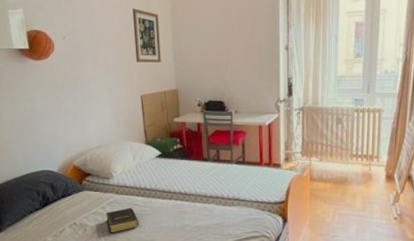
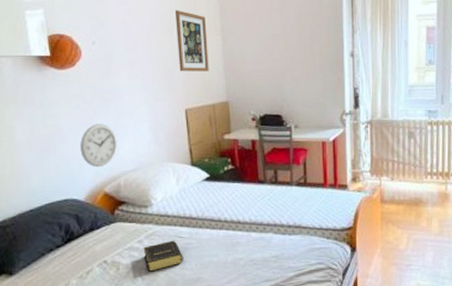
wall clock: none [54,107,84,144] -> present [80,123,117,168]

